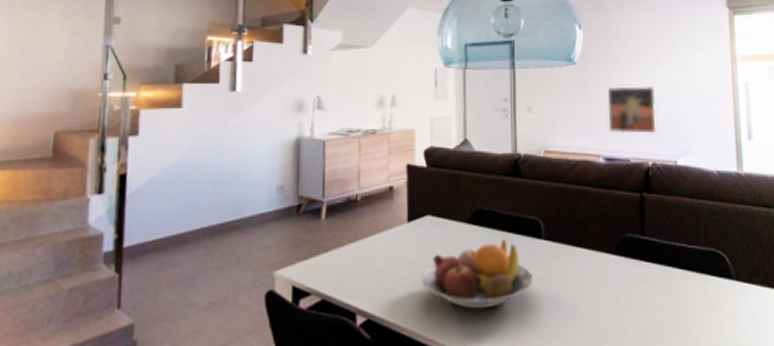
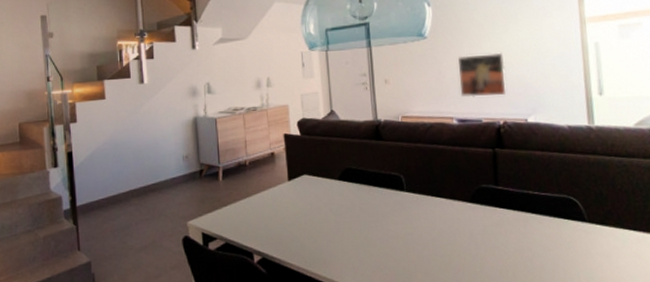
fruit bowl: present [420,239,533,310] -> none [302,192,398,250]

